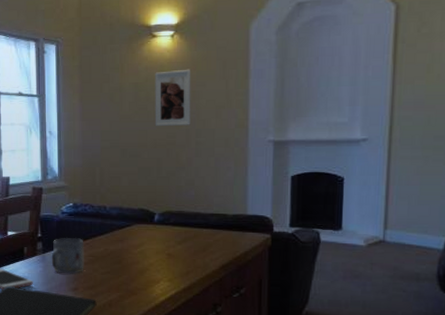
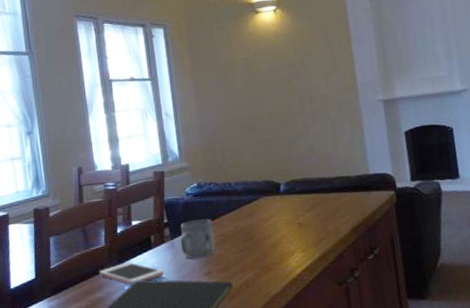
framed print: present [155,69,191,126] -> none [263,39,303,97]

